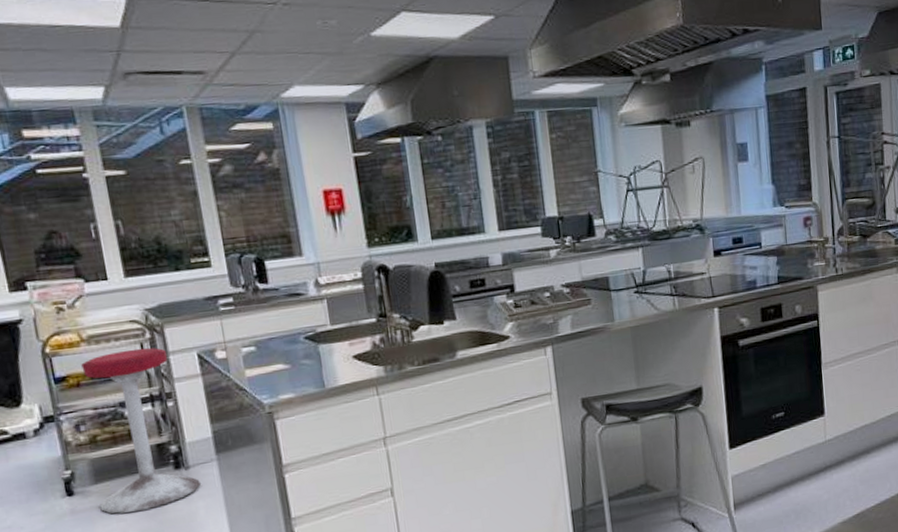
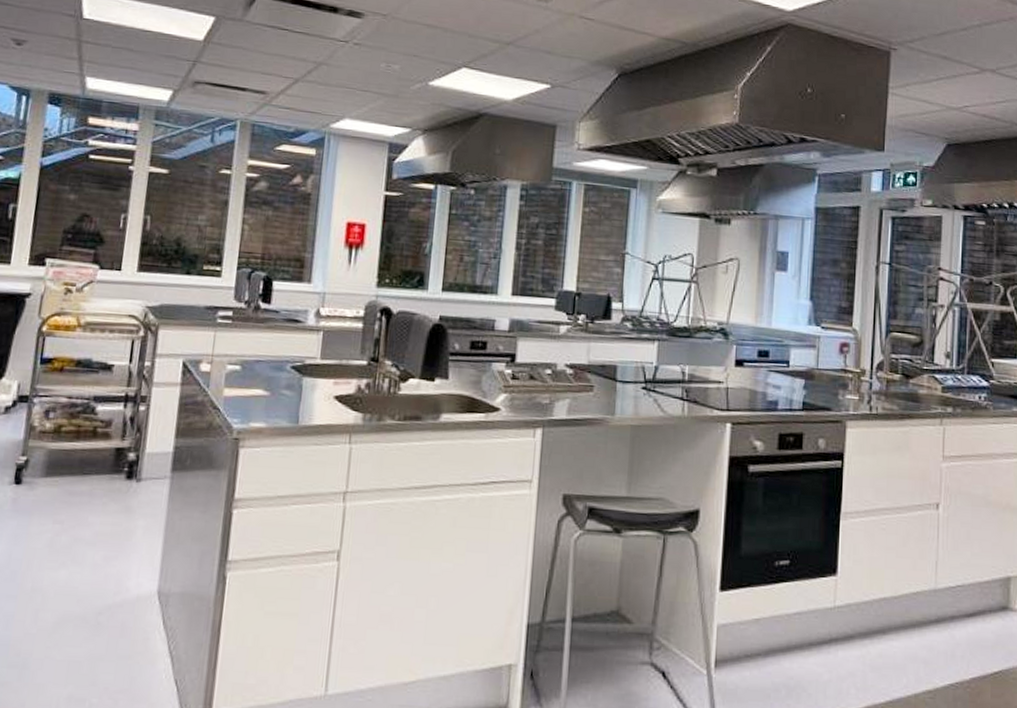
stool: present [81,348,202,514] -> none [41,343,154,517]

